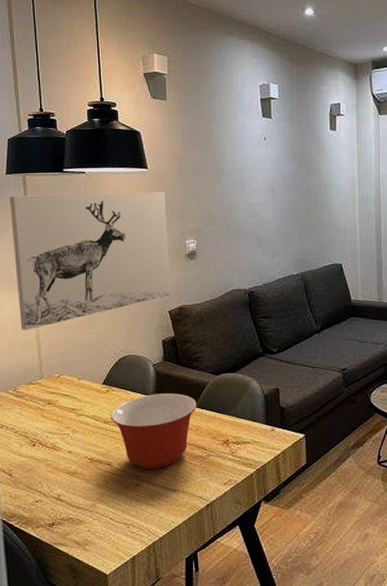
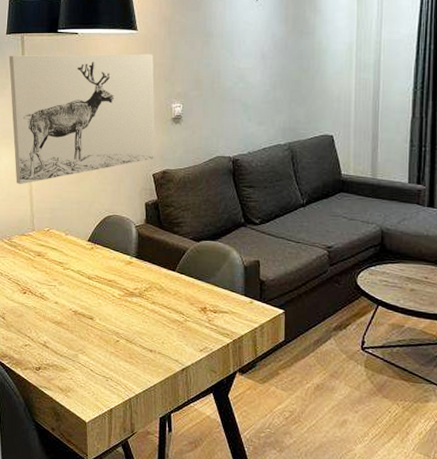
mixing bowl: present [110,393,197,469] -> none [94,255,176,328]

